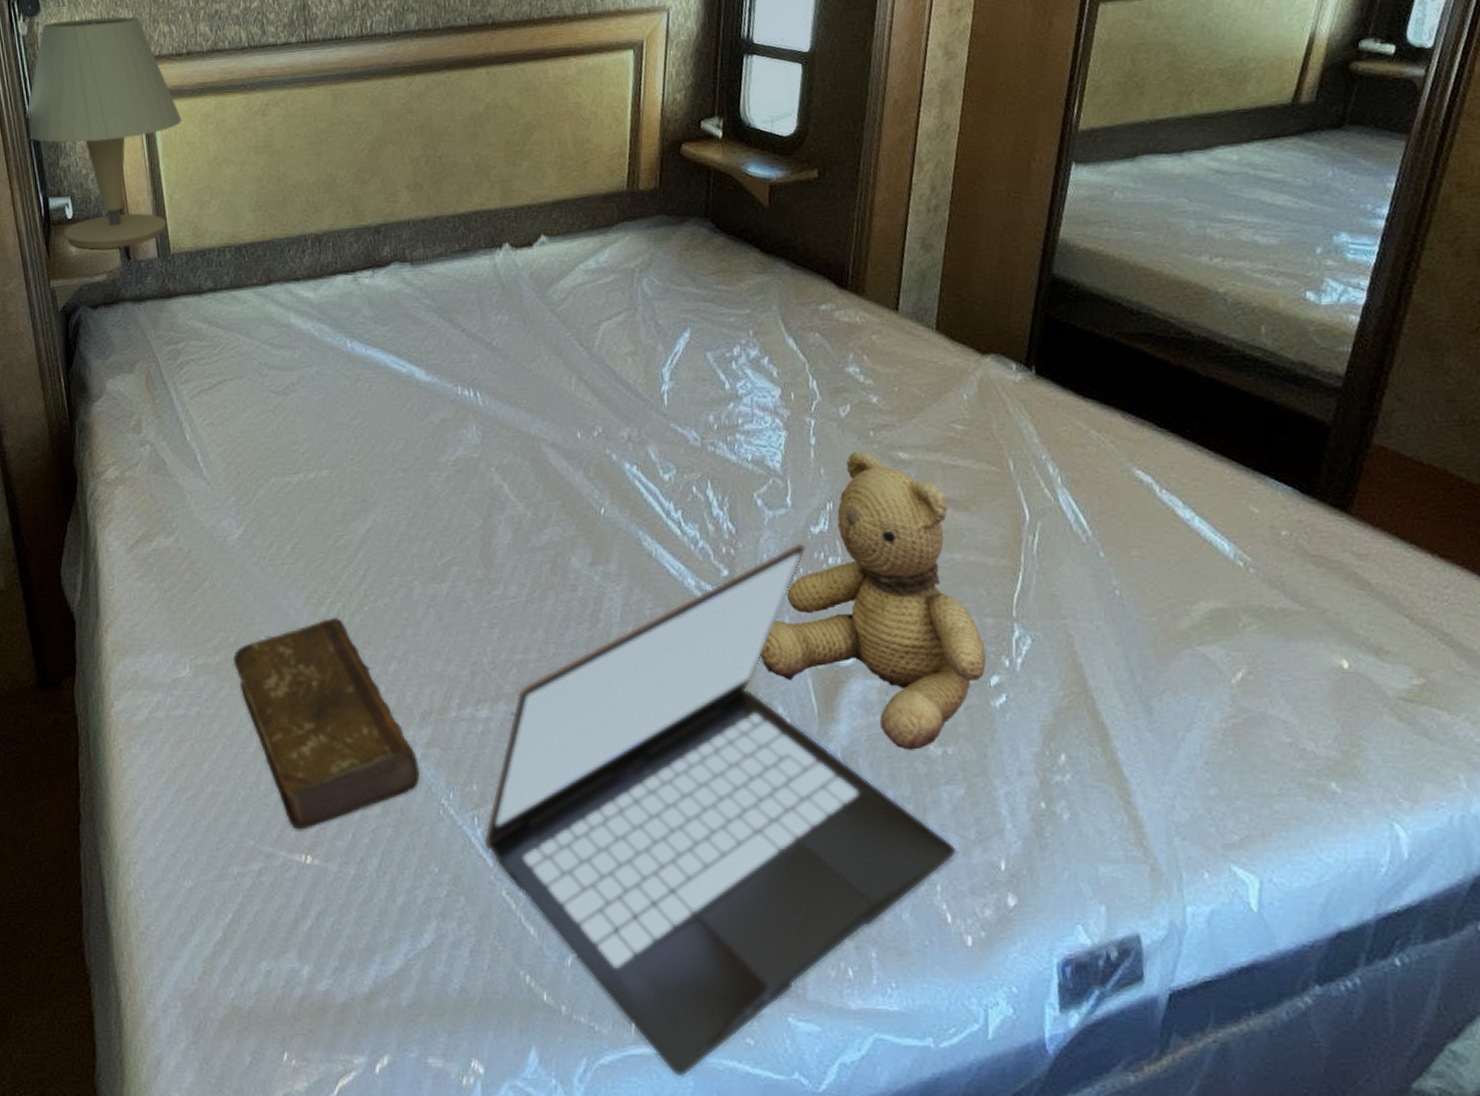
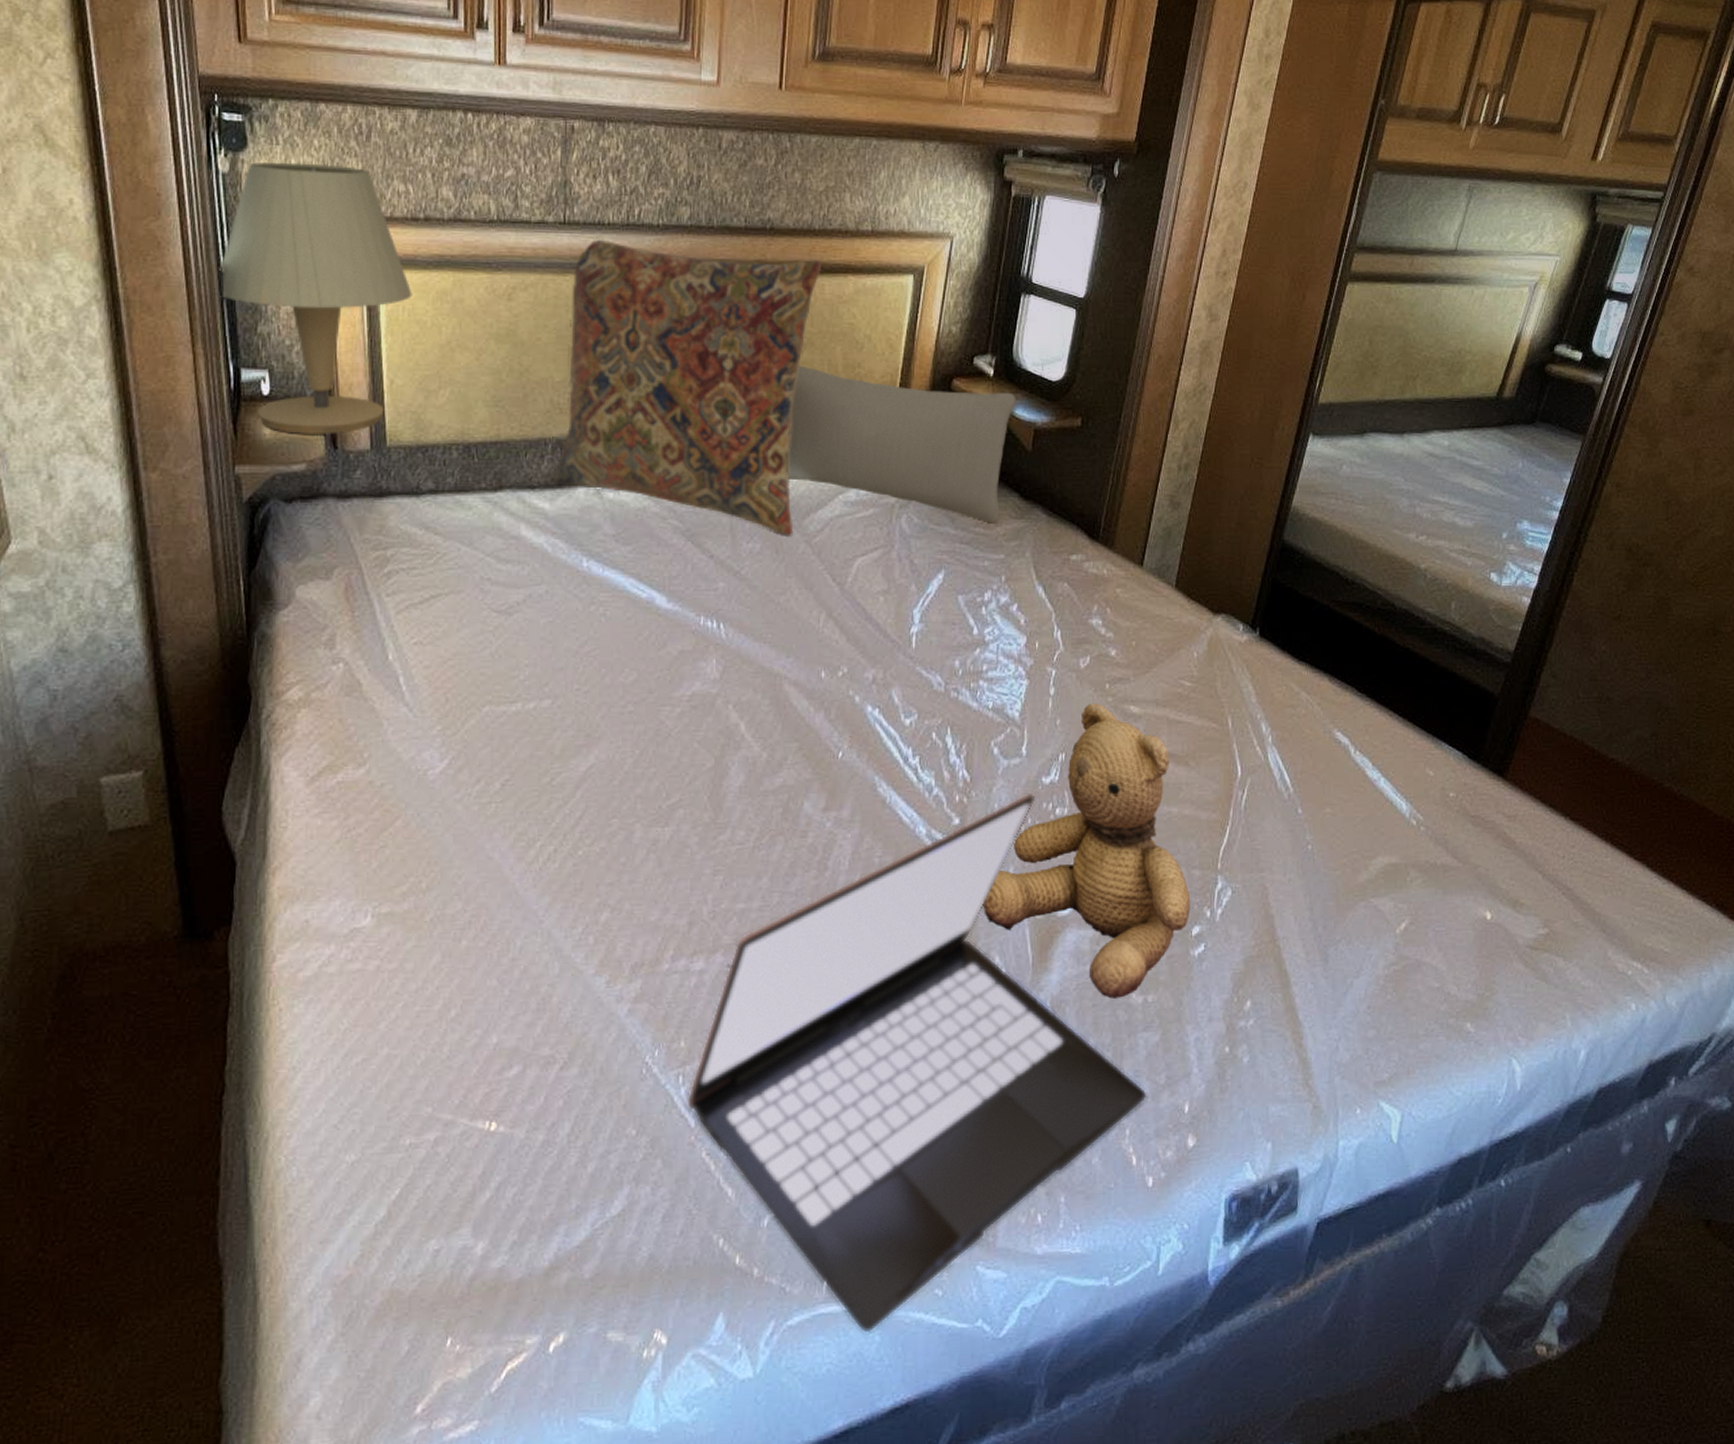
book: present [232,617,420,830] -> none [423,861,625,1095]
pillow: none [314,47,543,306] -> present [553,237,821,535]
pillow: none [525,146,748,280] -> present [788,365,1016,524]

